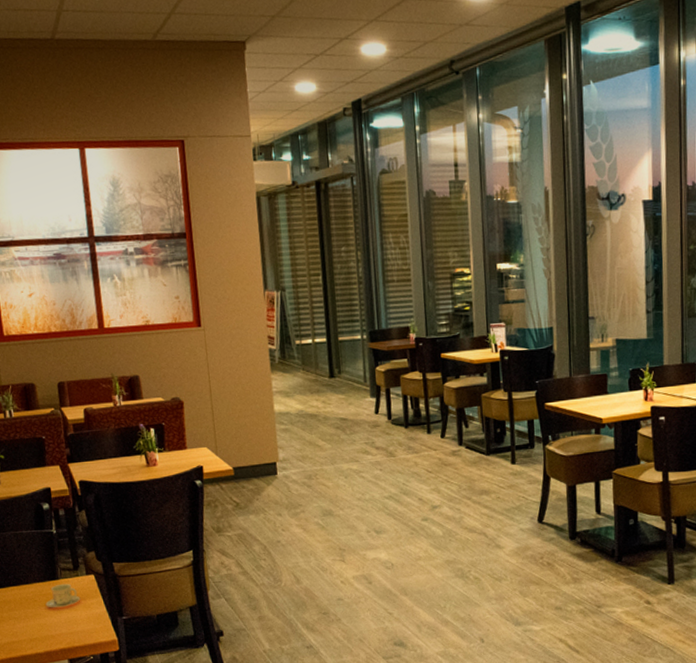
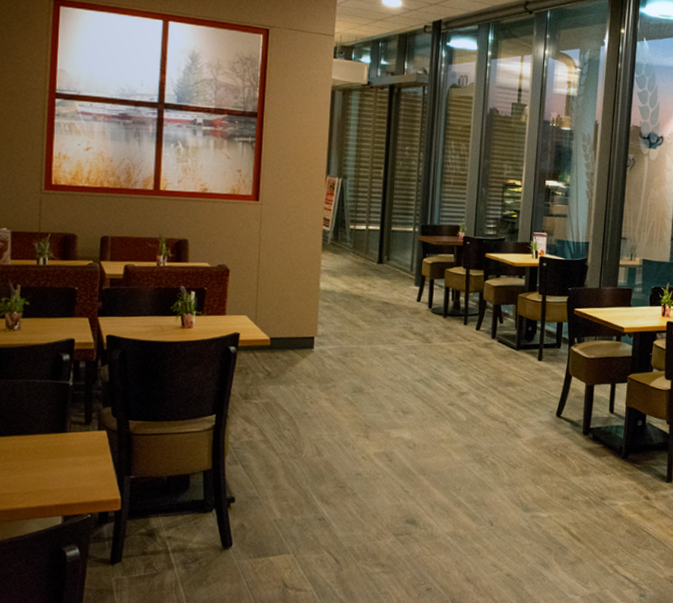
cup and saucer: present [45,583,81,608] -> none [47,437,88,462]

